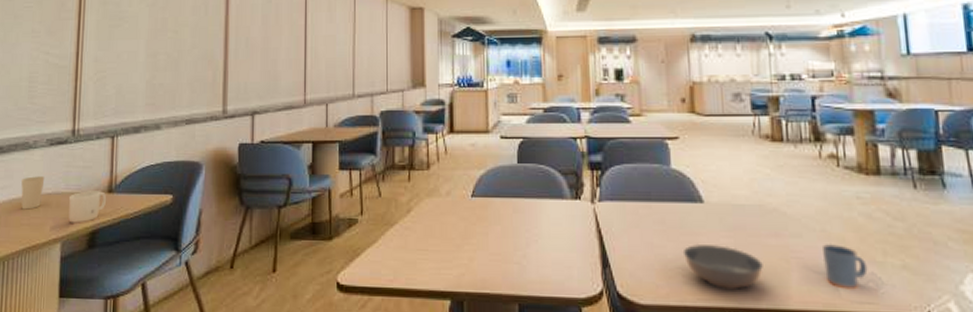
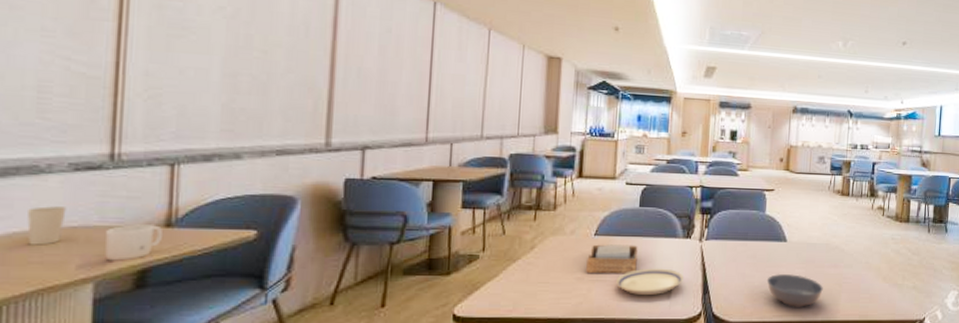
napkin holder: none [465,207,521,242] -> present [586,244,638,274]
plate: none [498,235,576,267] -> present [615,268,683,295]
mug: present [821,244,868,288] -> none [863,272,892,303]

